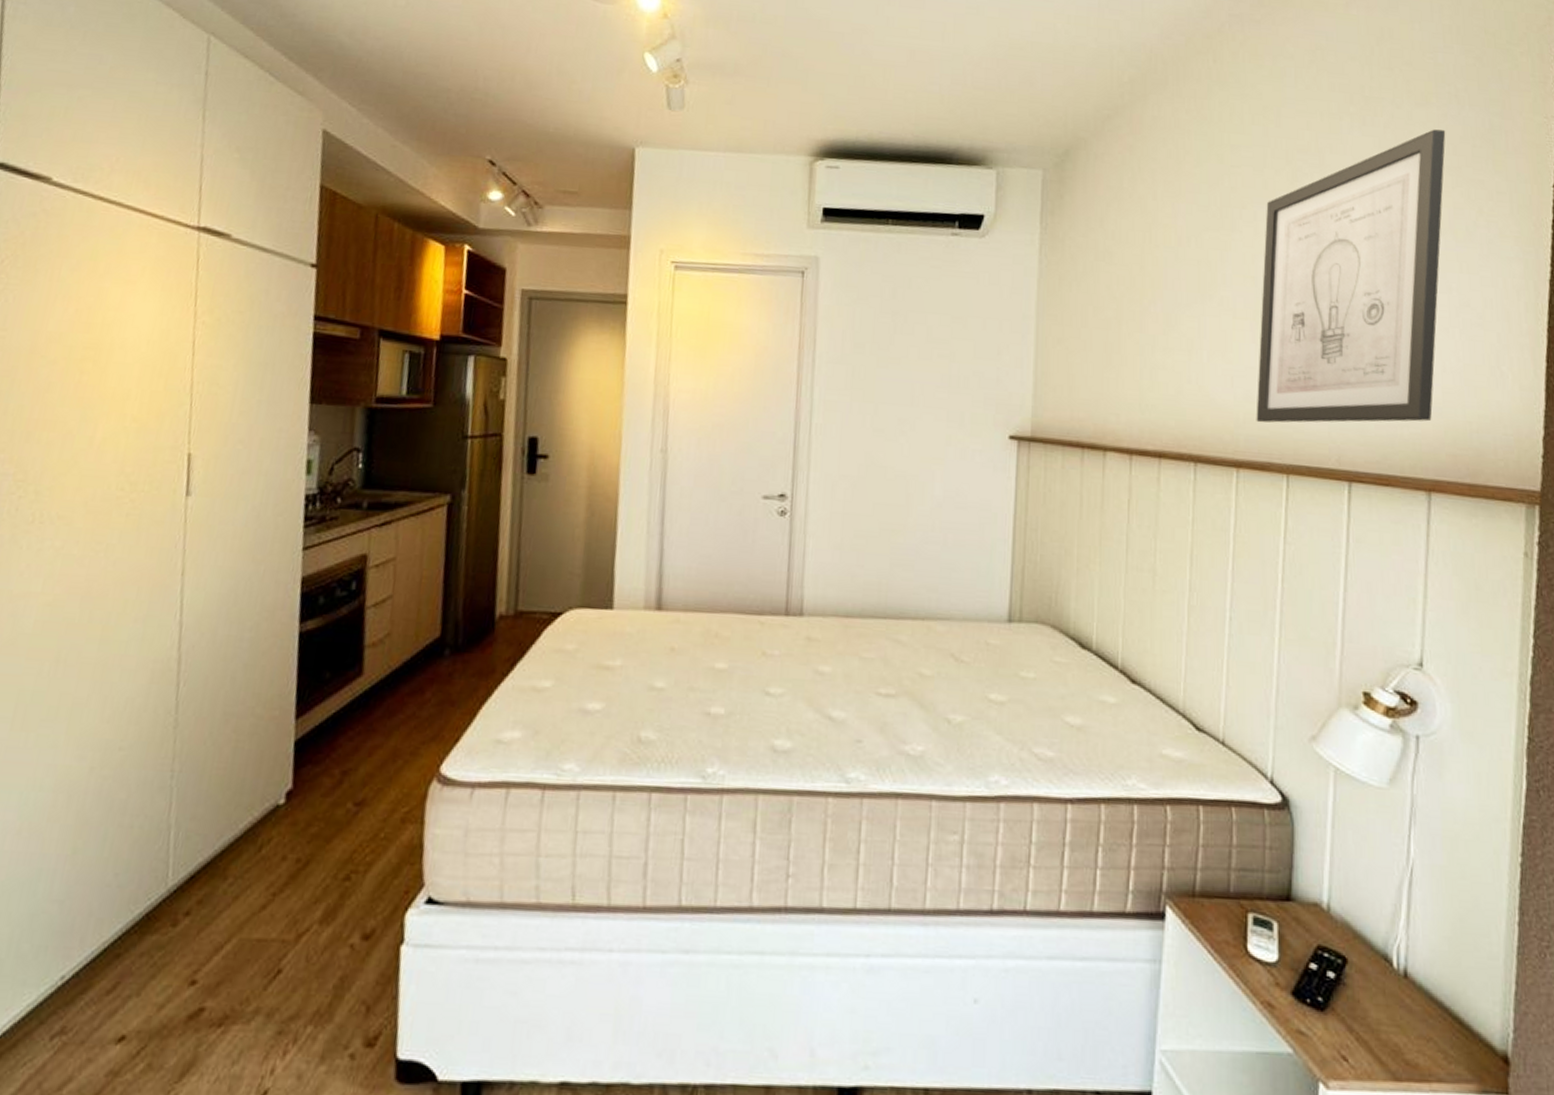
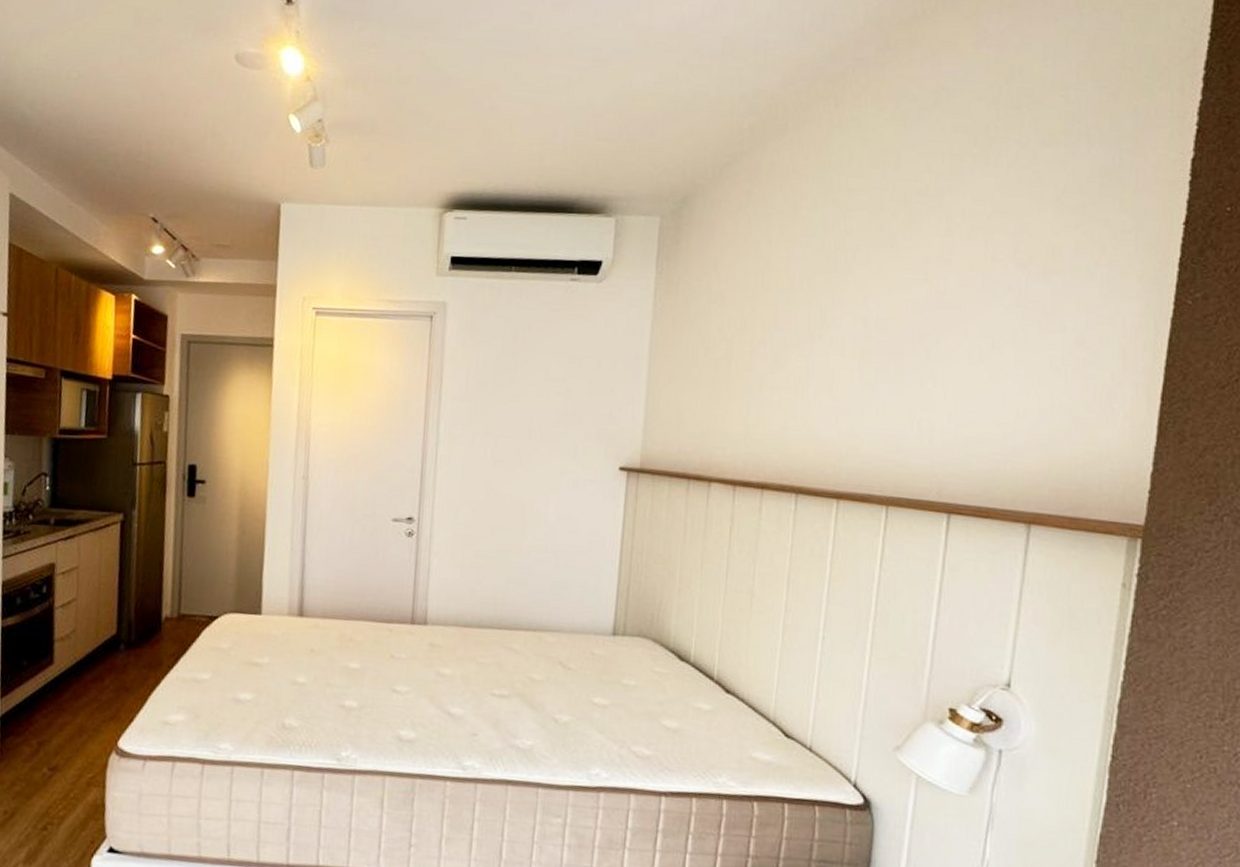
wall art: present [1256,129,1446,423] -> none [858,168,1073,458]

